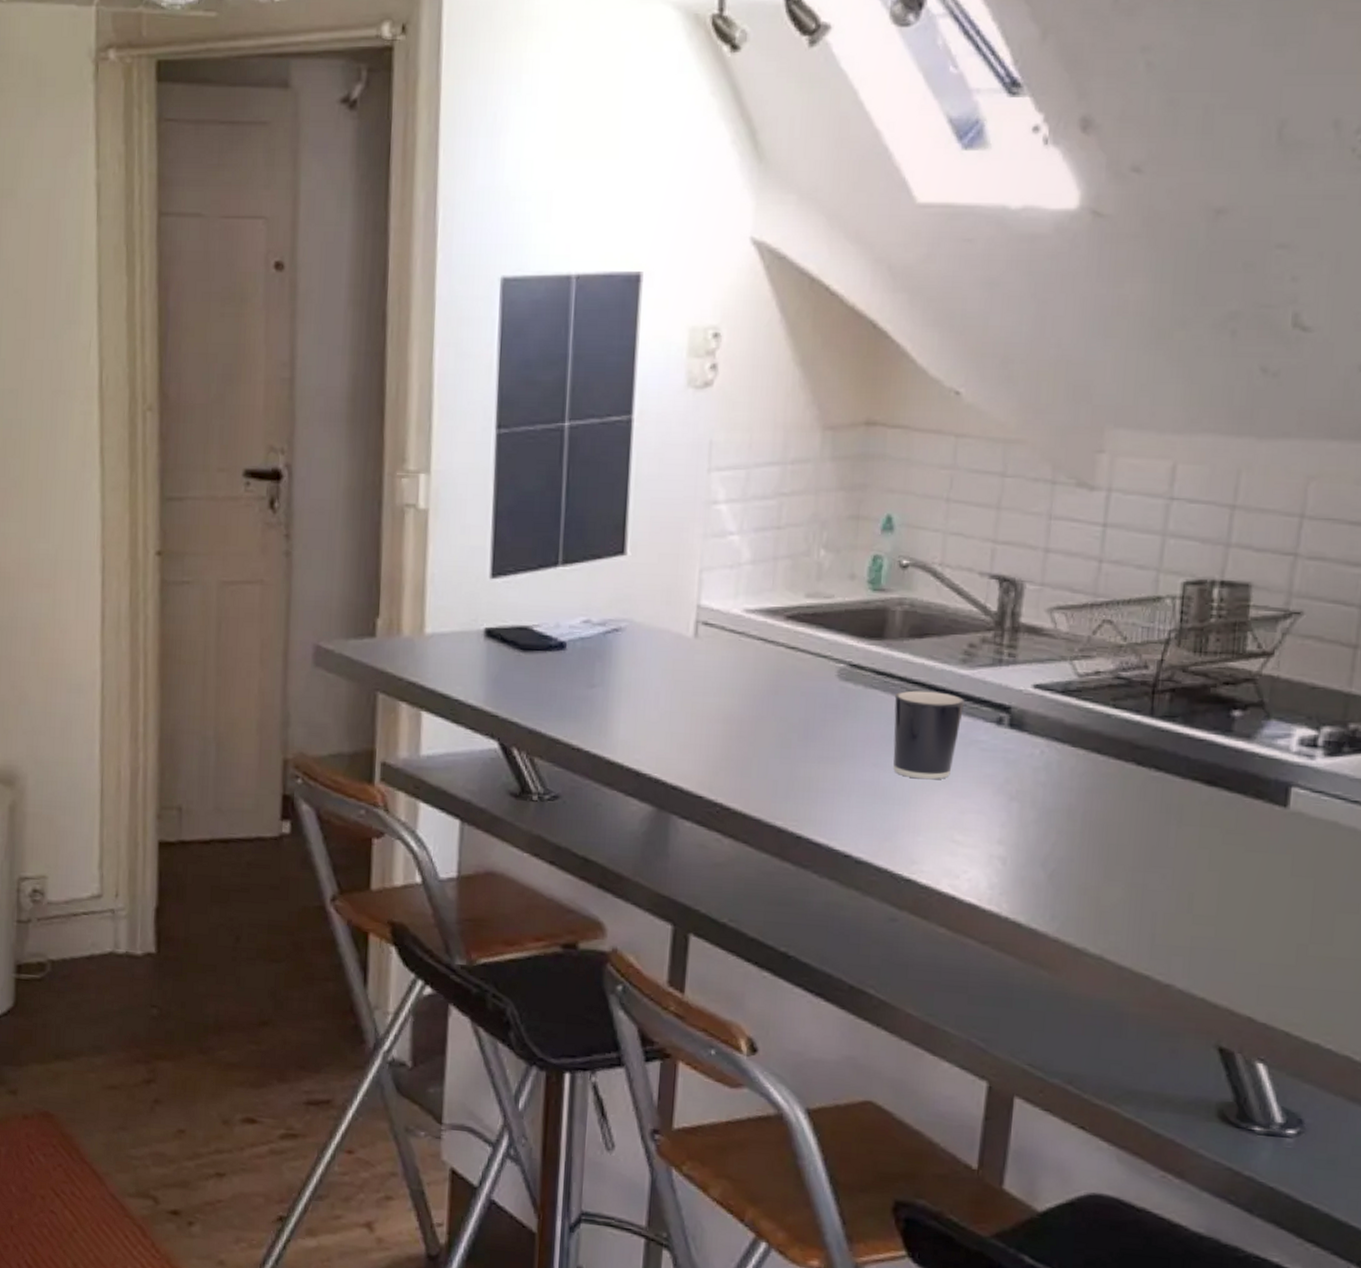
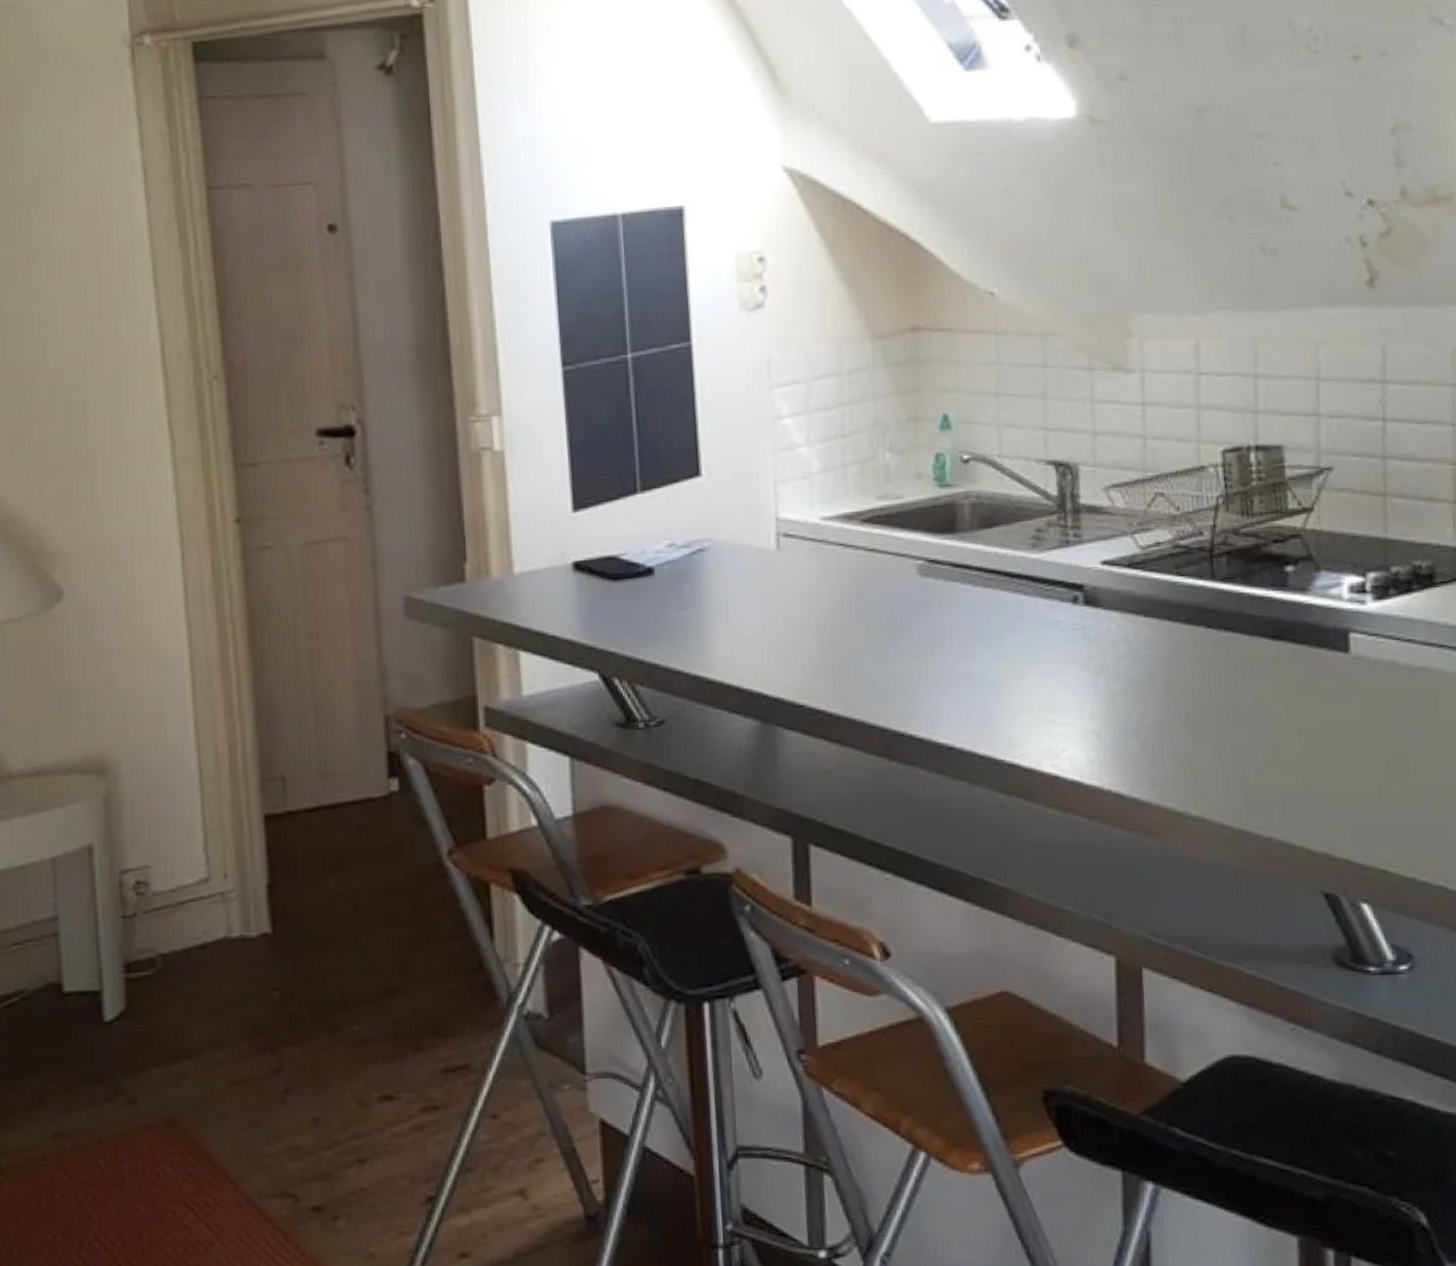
mug: present [893,690,964,780] -> none [975,577,1040,665]

